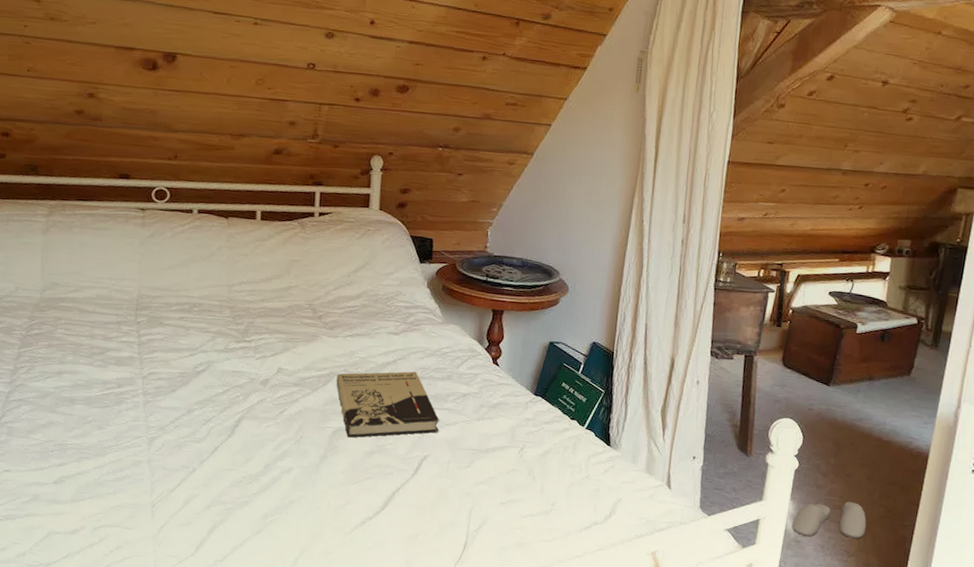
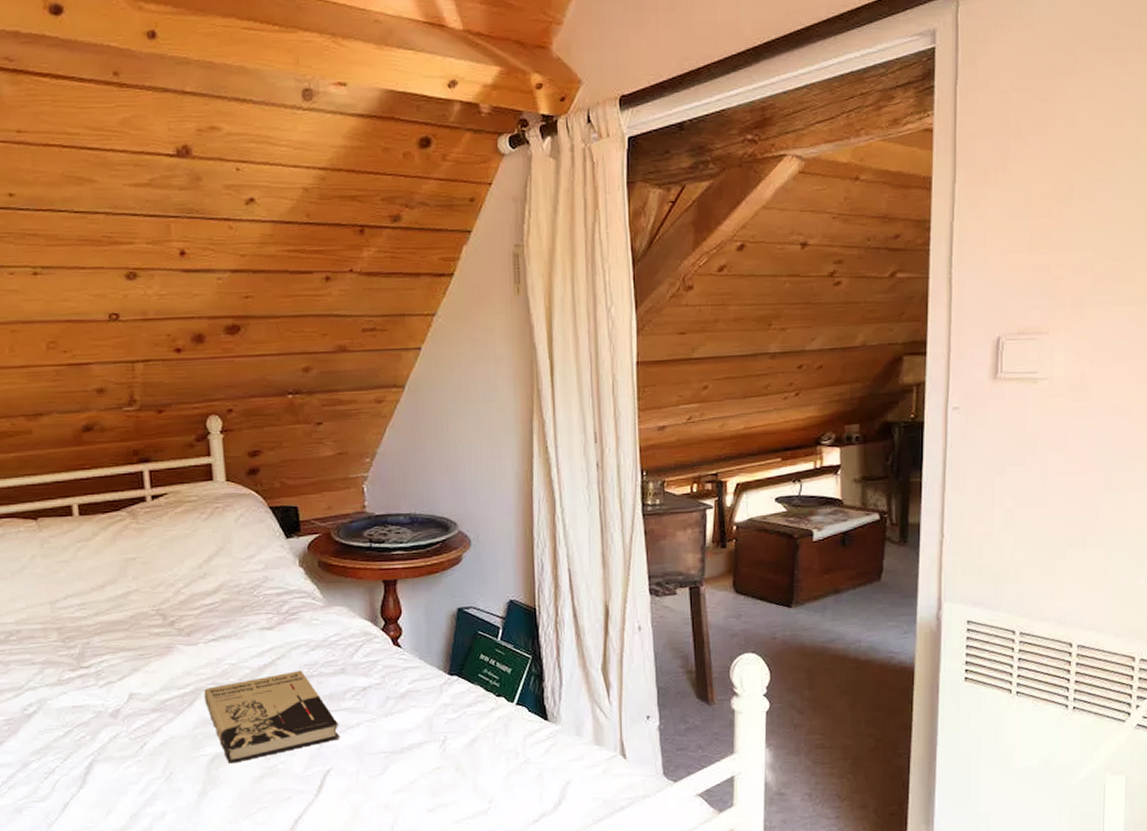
slippers: present [792,501,867,539] -> none [773,737,857,787]

